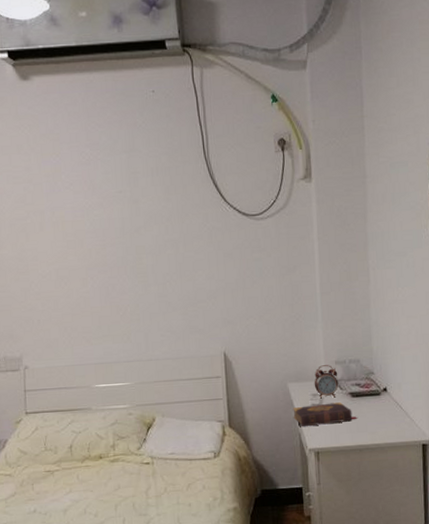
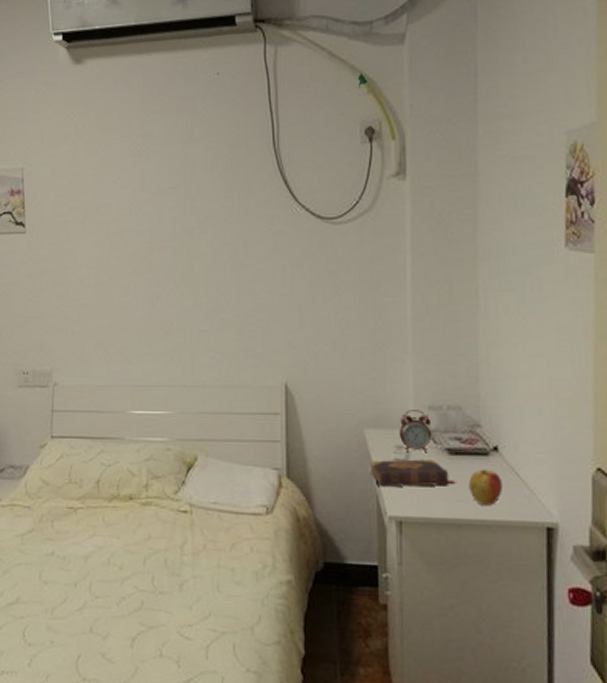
apple: none [367,405,392,433] -> present [469,469,504,505]

